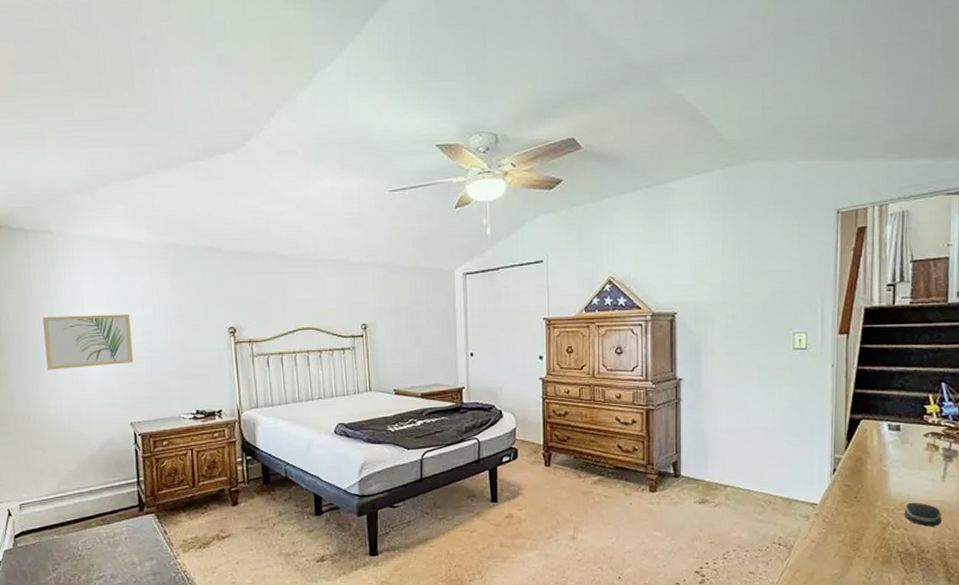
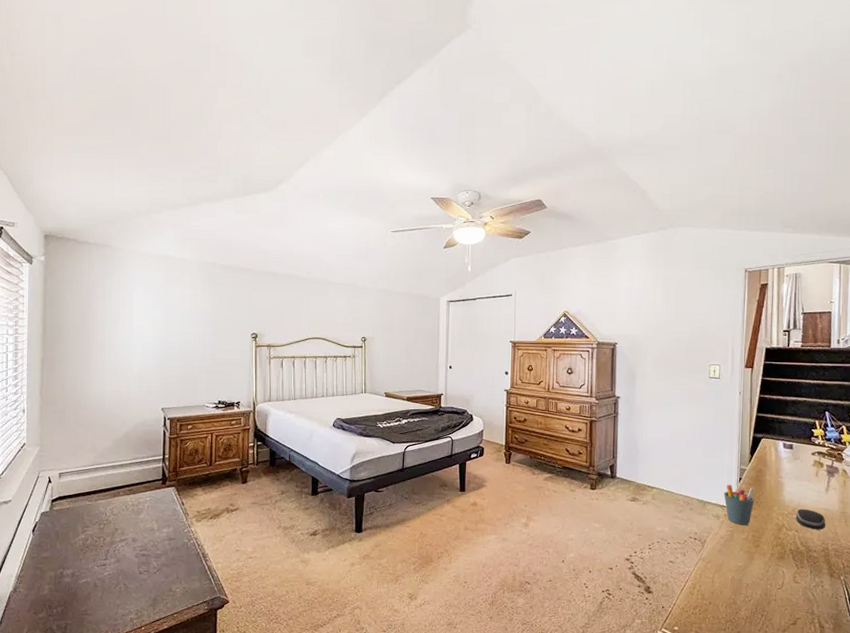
wall art: present [42,313,134,370] -> none [95,315,170,360]
pen holder: none [814,477,853,525] -> present [724,484,755,525]

